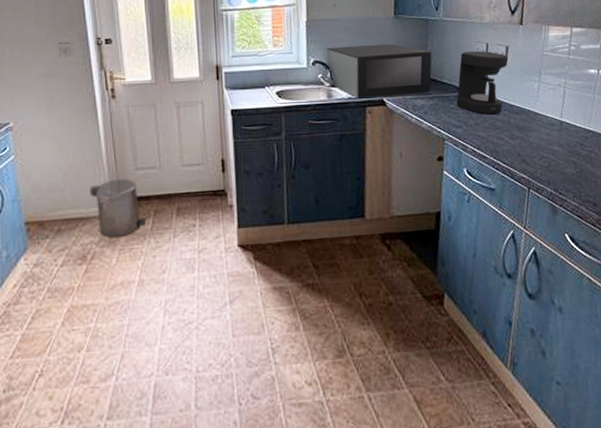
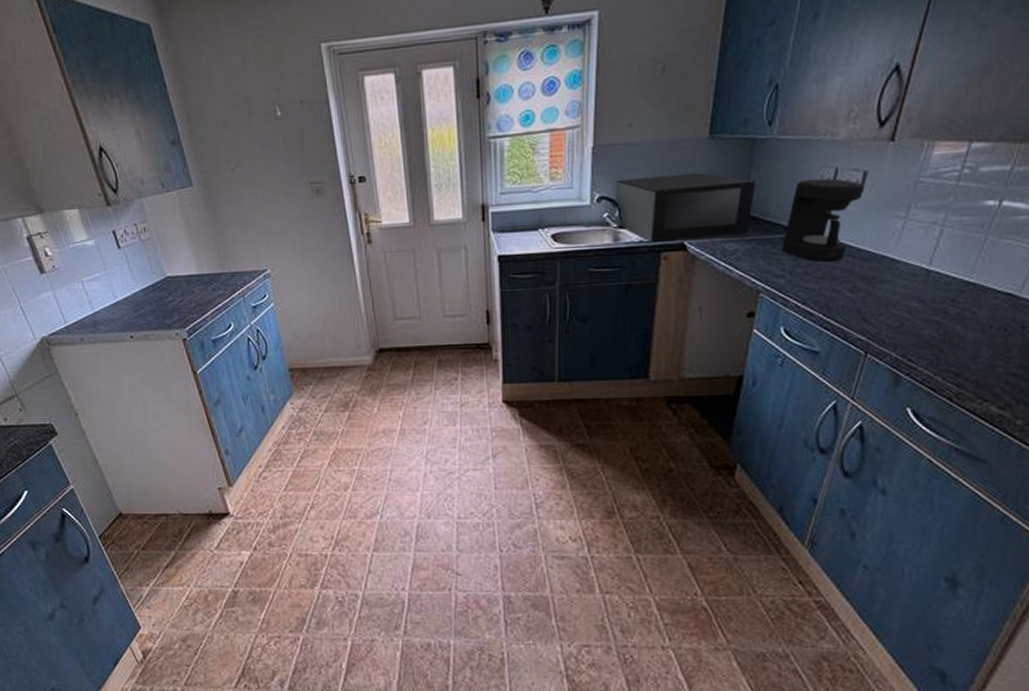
trash can: present [89,179,146,238] -> none [349,329,406,388]

